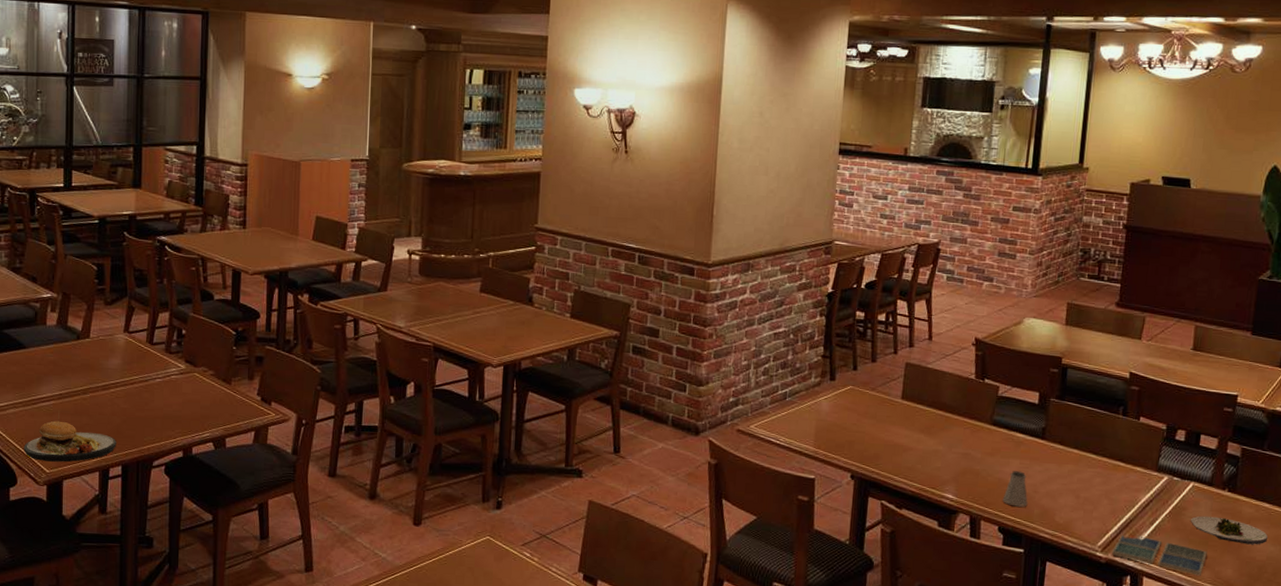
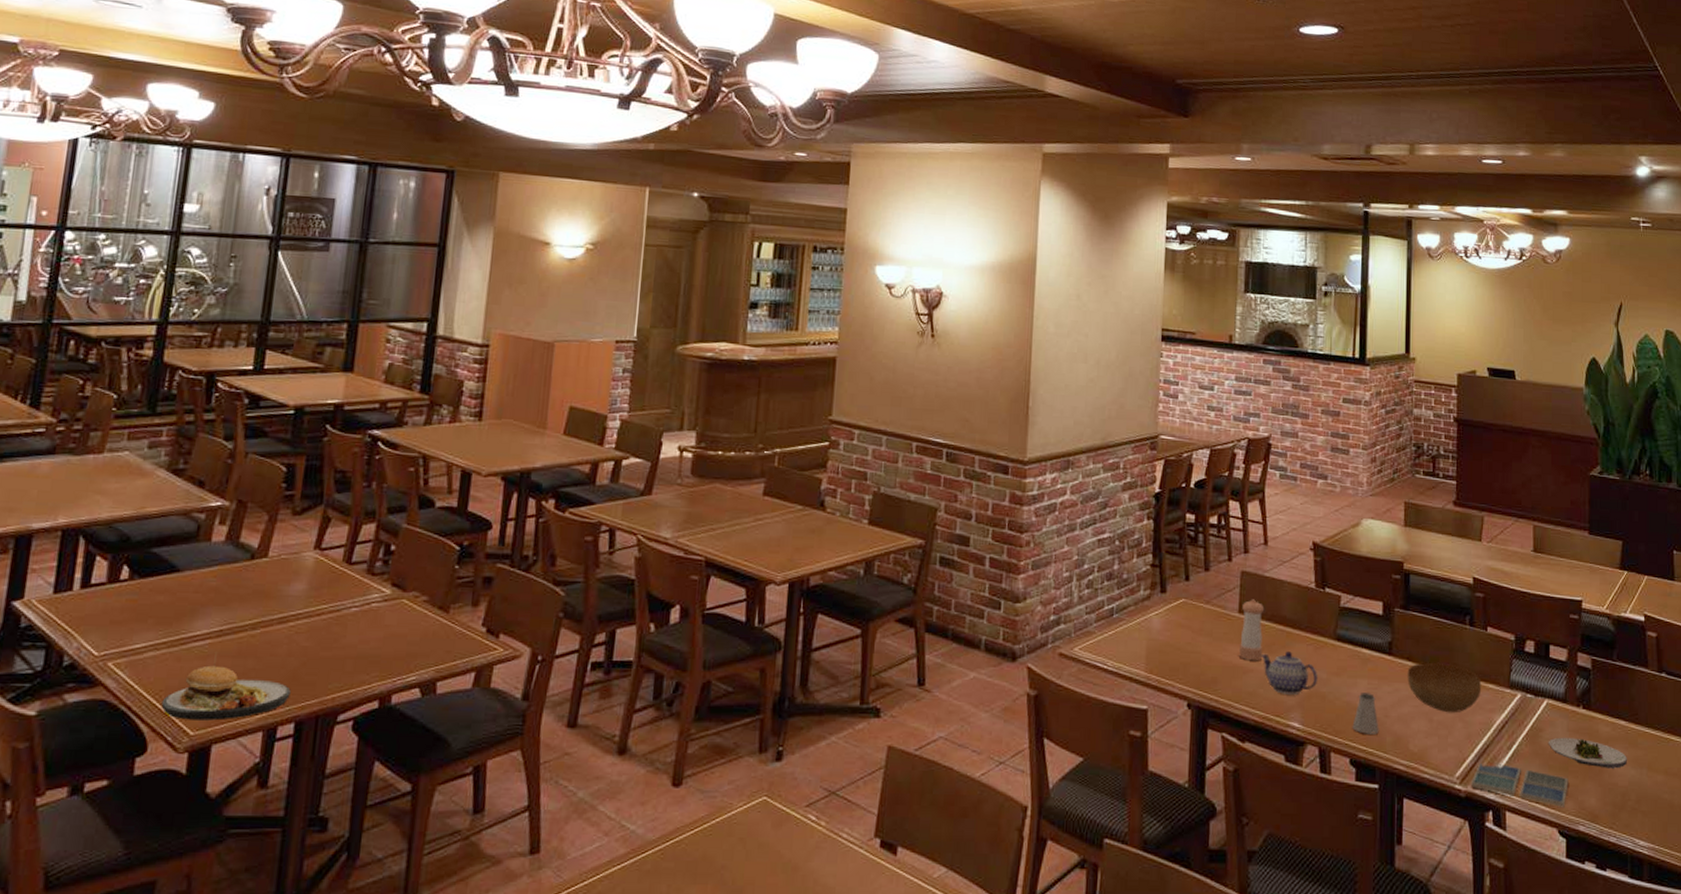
pepper shaker: none [900,387,926,440] -> present [1239,599,1265,660]
teapot: none [920,433,973,471] -> present [1260,651,1318,695]
bowl: none [1058,446,1130,492] -> present [1407,662,1482,713]

